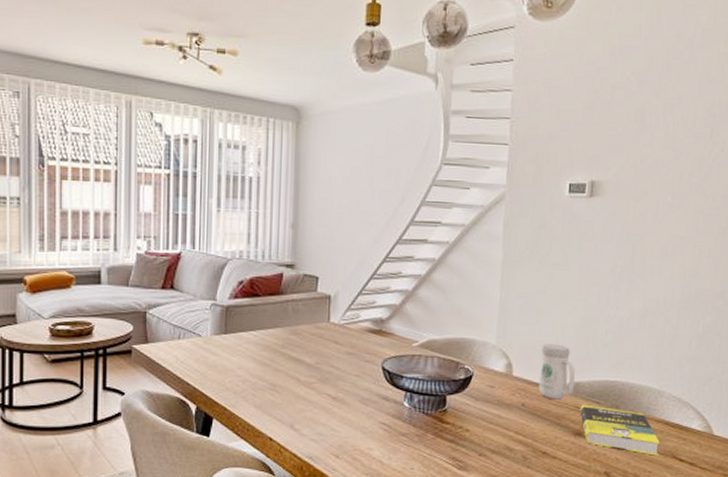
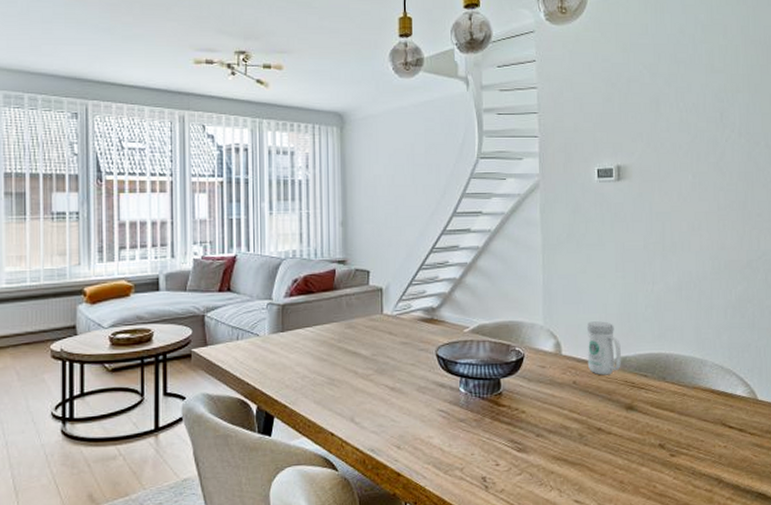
book: present [579,404,660,456] -> none [629,378,709,425]

